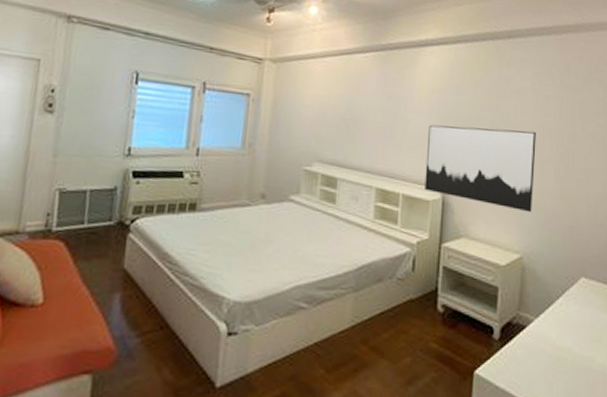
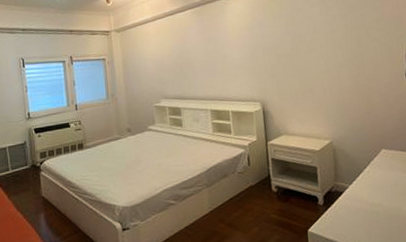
wall art: present [425,124,536,213] -> none [243,45,335,108]

